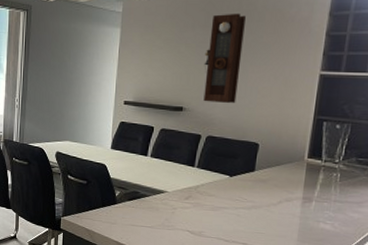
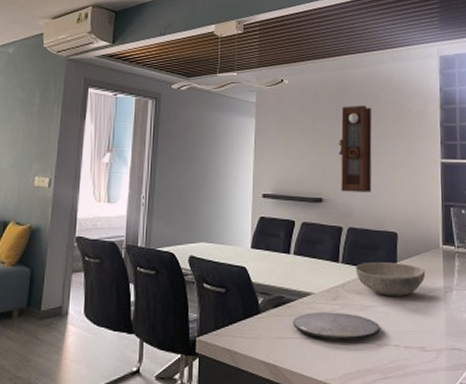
plate: none [145,207,230,235] -> present [293,312,380,340]
bowl: none [210,168,285,202] -> present [355,261,426,297]

